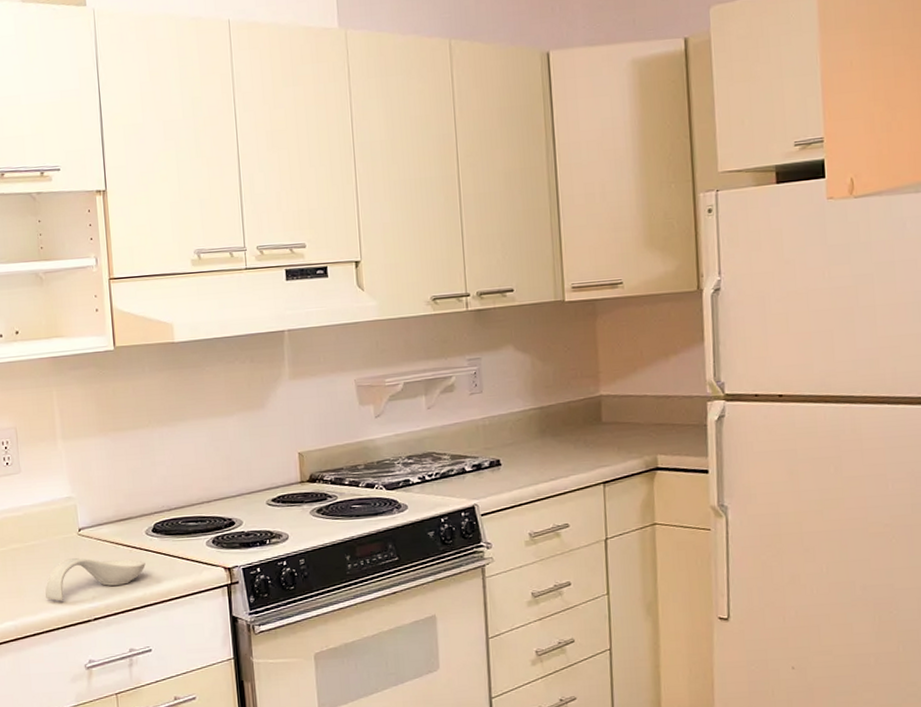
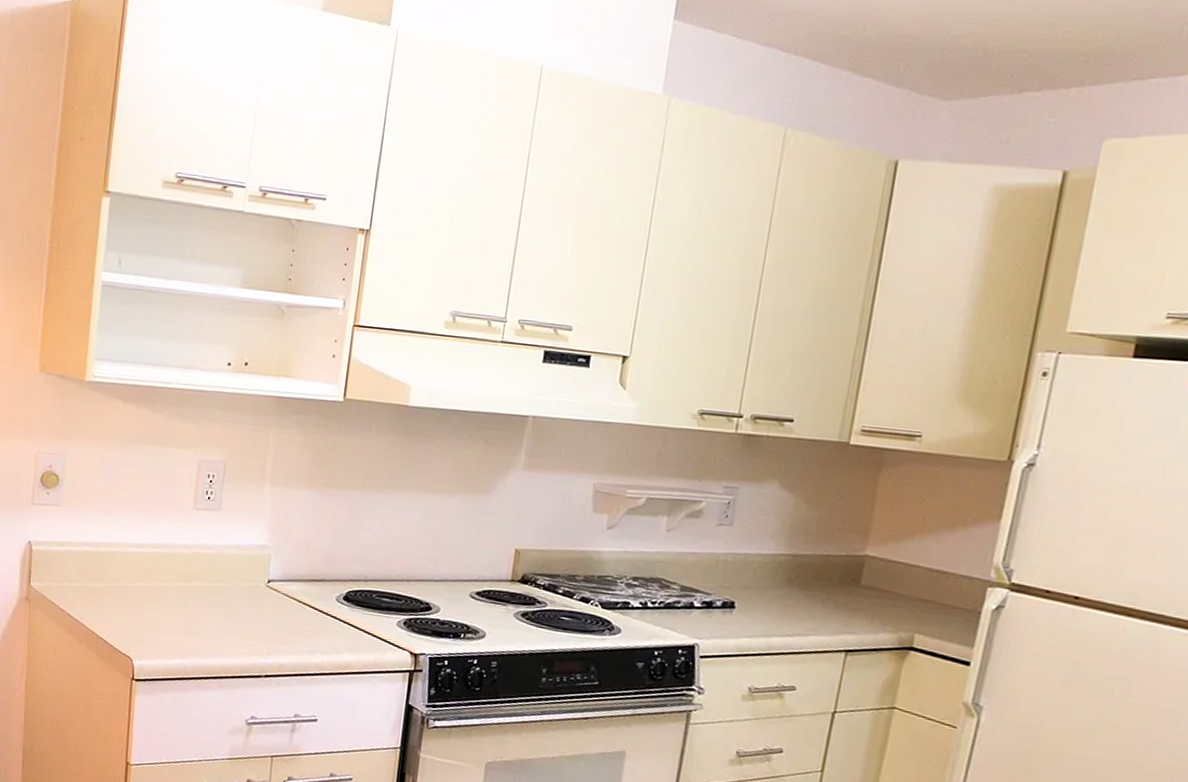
spoon rest: present [44,557,146,601] -> none [220,608,330,649]

